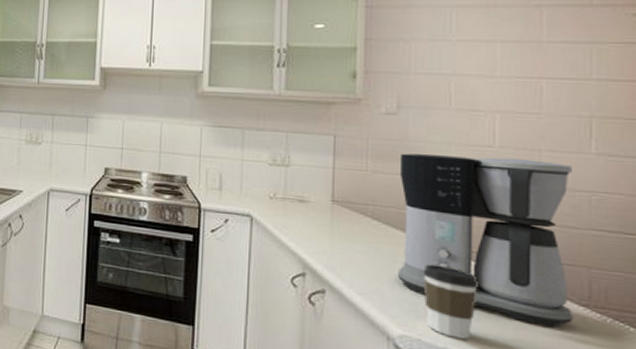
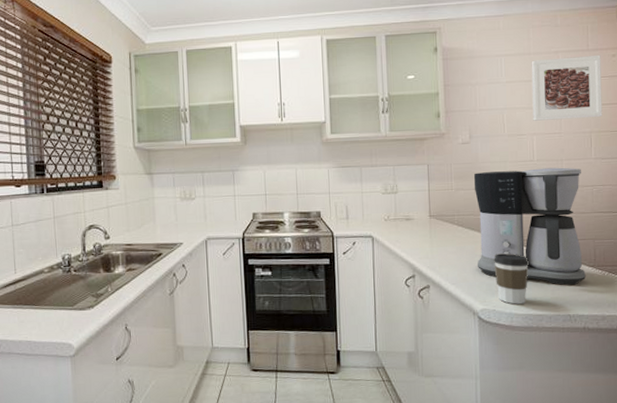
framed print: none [496,12,613,98] -> present [531,54,603,121]

